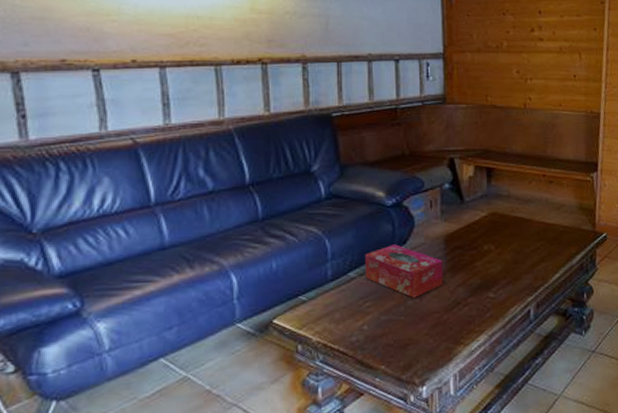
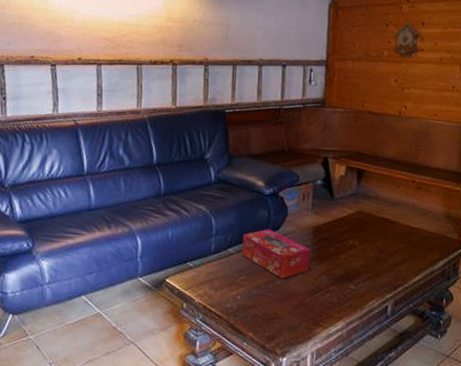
cuckoo clock: none [512,12,540,48] -> present [393,23,423,58]

